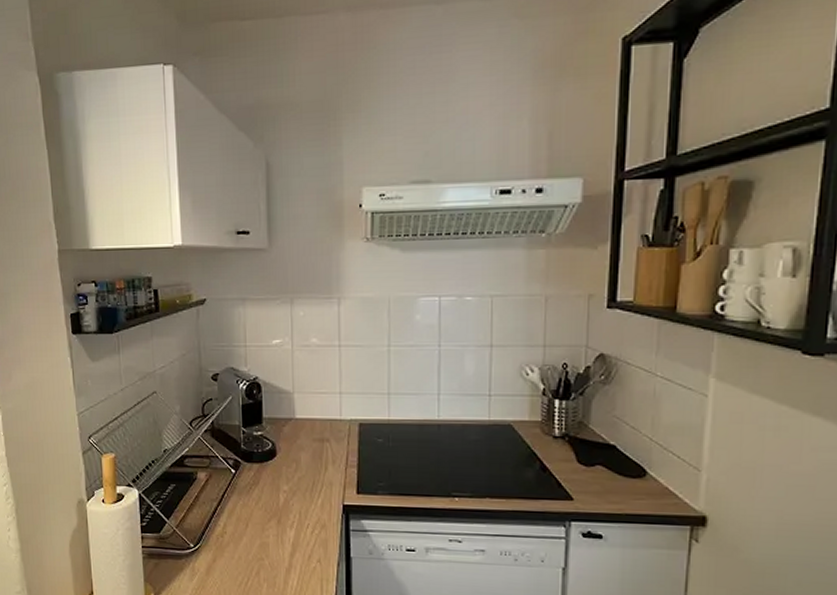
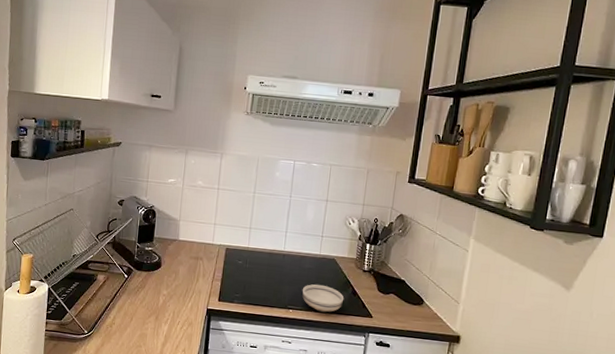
bowl: none [469,460,530,498] -> present [302,284,345,313]

